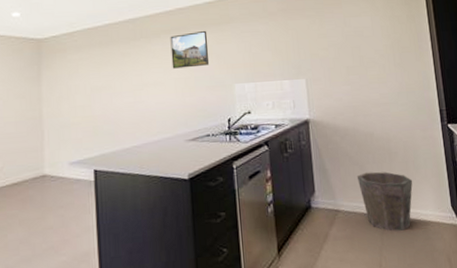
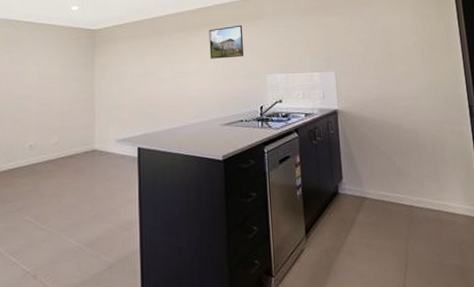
waste bin: present [356,171,413,231] -> none [384,162,441,221]

